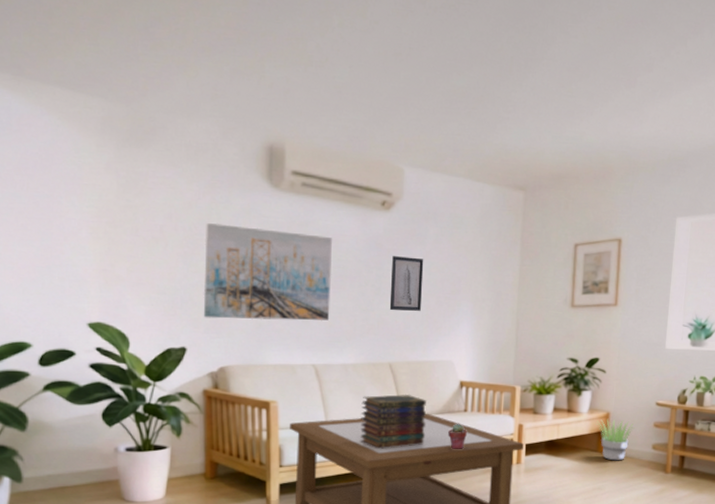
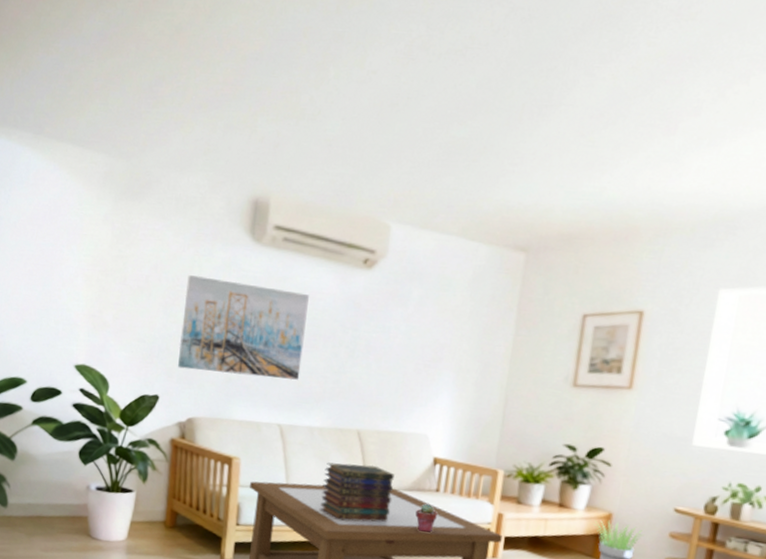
wall art: present [389,256,424,311] -> none [362,317,405,378]

